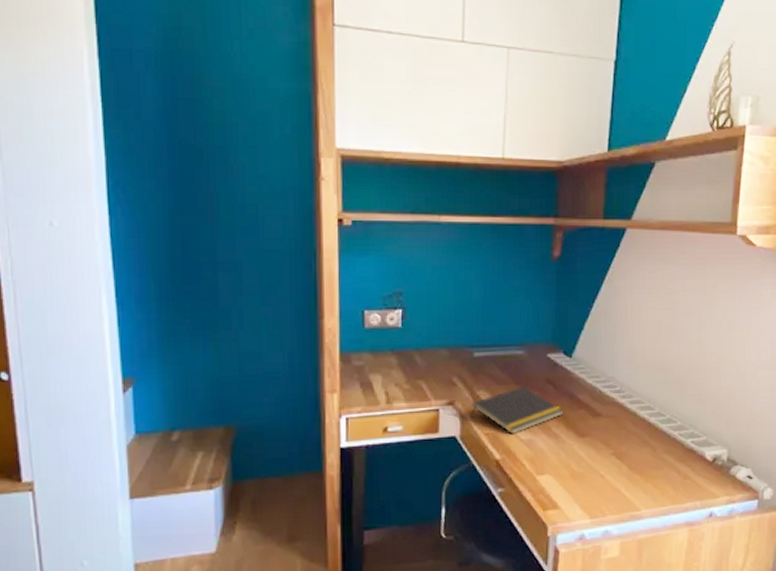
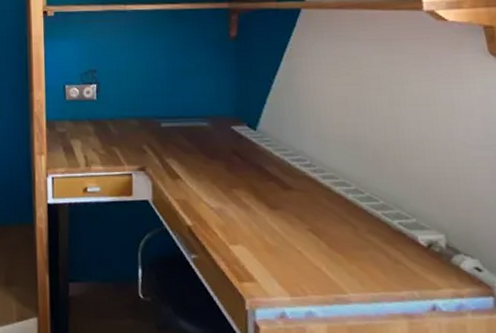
notepad: present [470,386,564,435] -> none [161,156,253,202]

